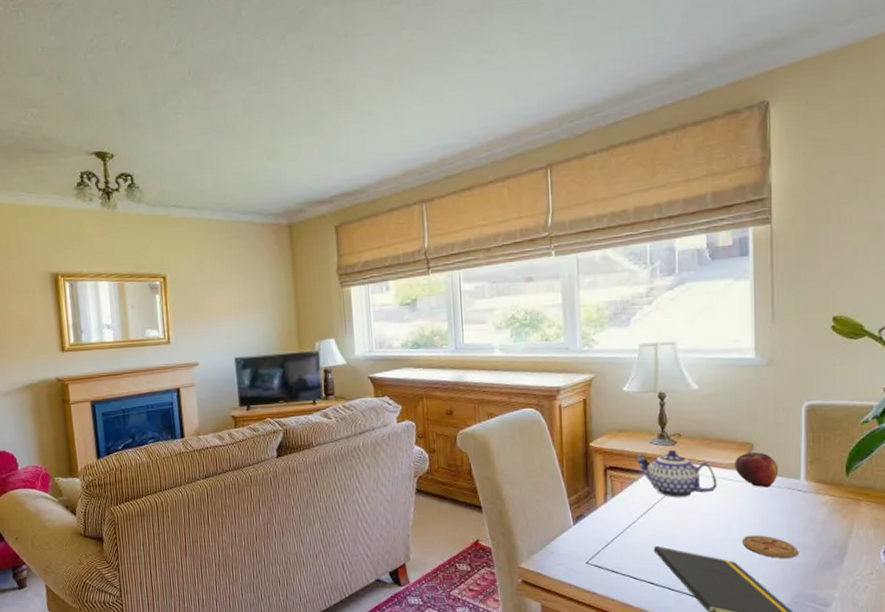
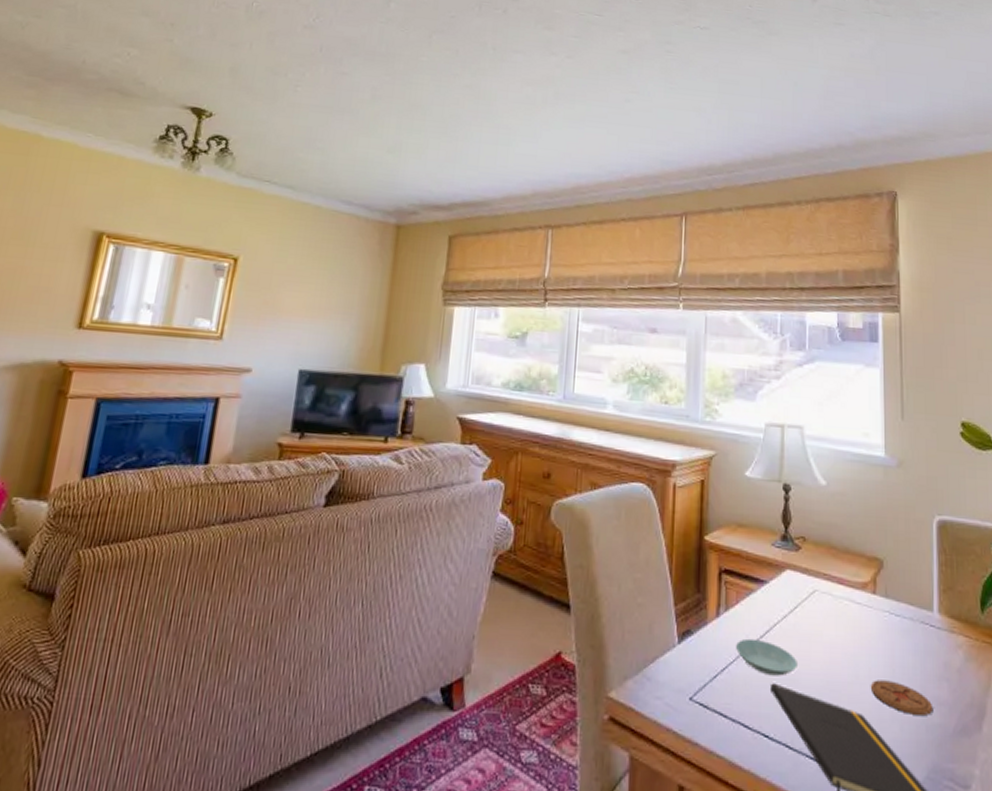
saucer: none [623,515,677,541] -> present [736,638,797,676]
teapot: present [635,449,717,498] -> none [755,555,844,621]
fruit: present [735,452,779,488] -> none [863,571,910,618]

